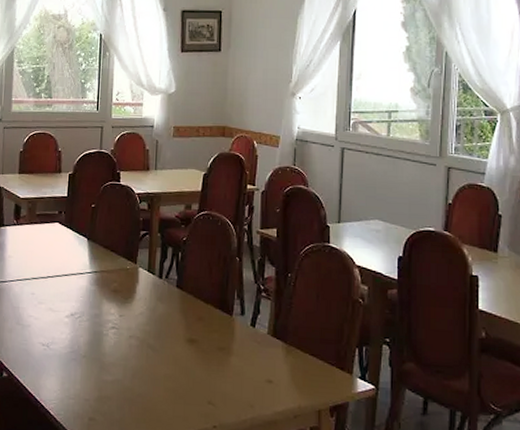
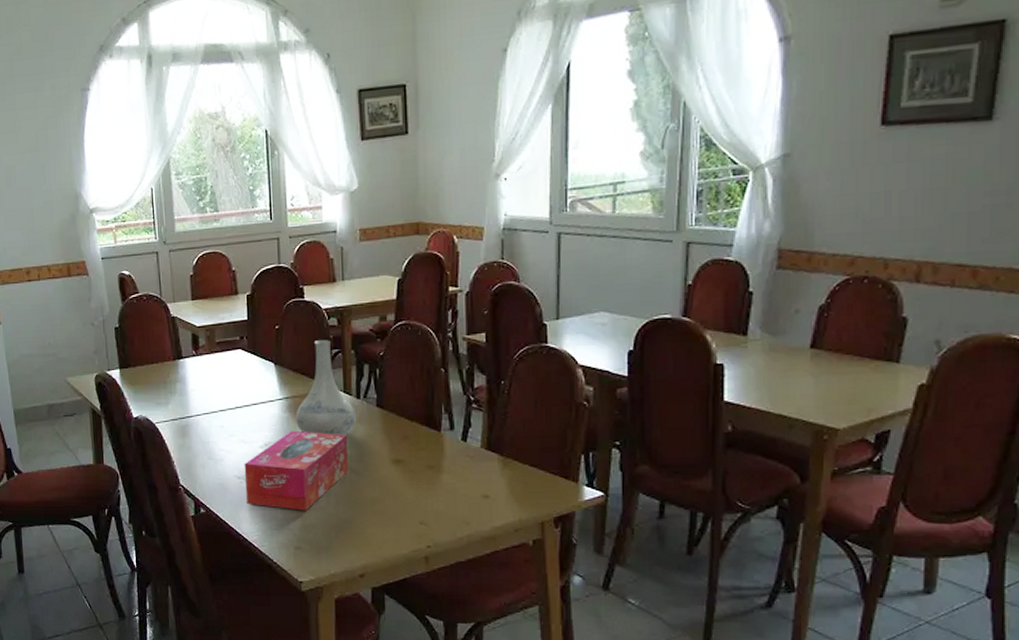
tissue box: none [48,303,147,382] -> present [244,430,348,511]
vase: none [102,221,157,313] -> present [296,340,356,436]

